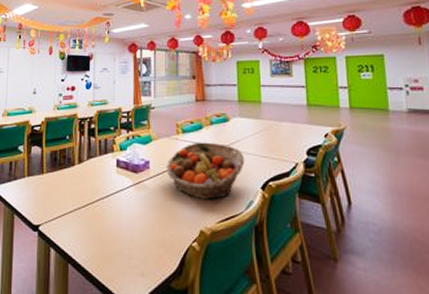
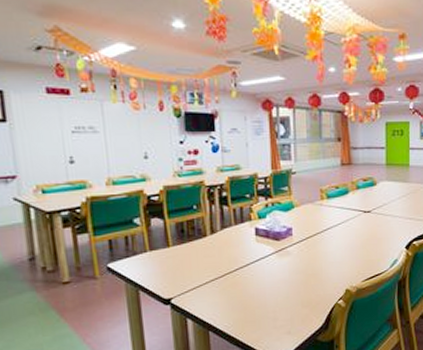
fruit basket: present [166,142,245,200] -> none [310,206,391,262]

